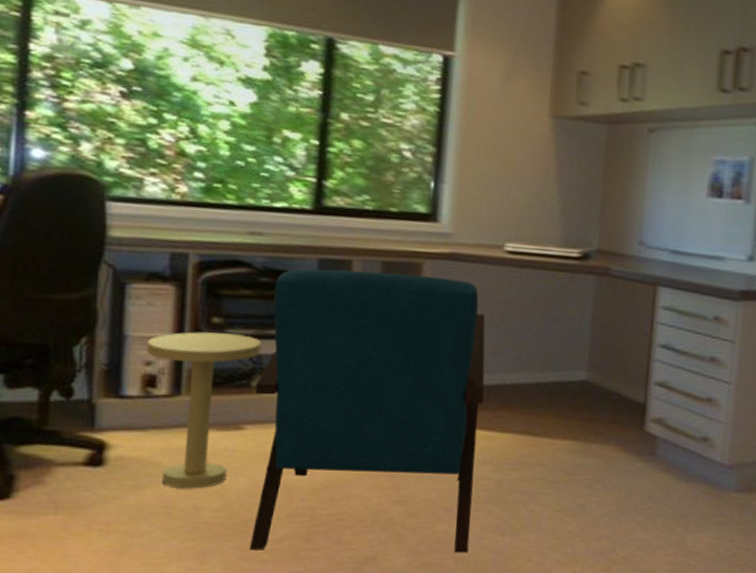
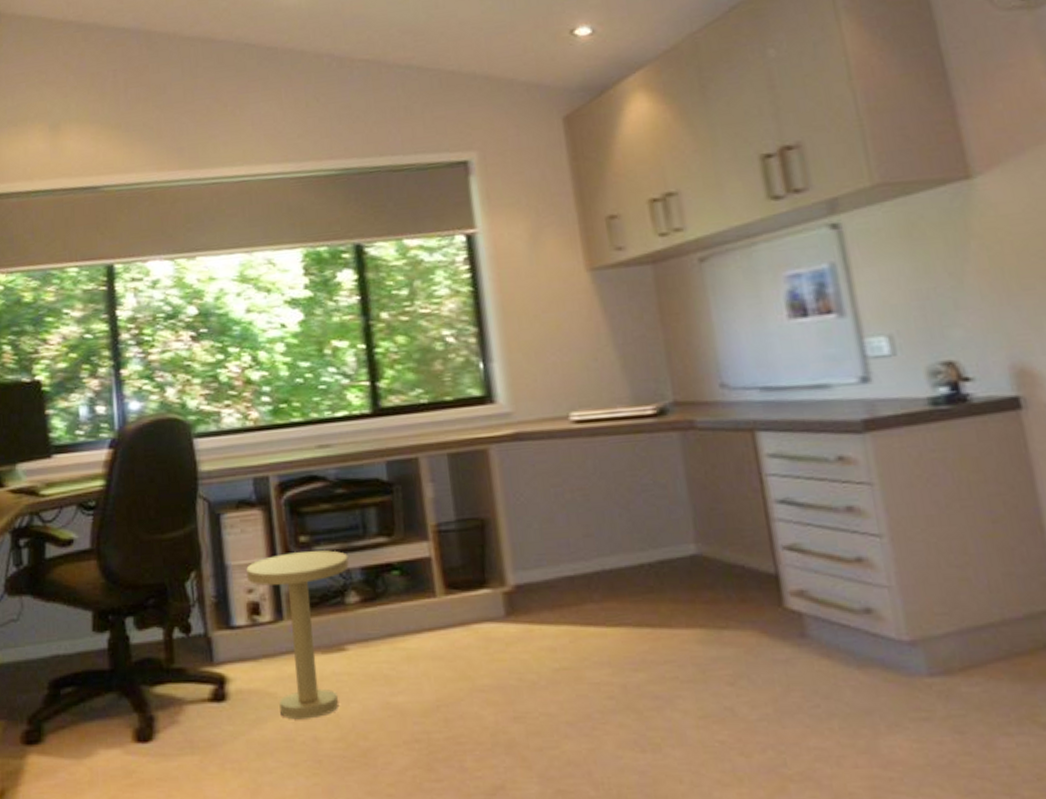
armchair: present [249,268,485,553] -> none [349,460,607,784]

